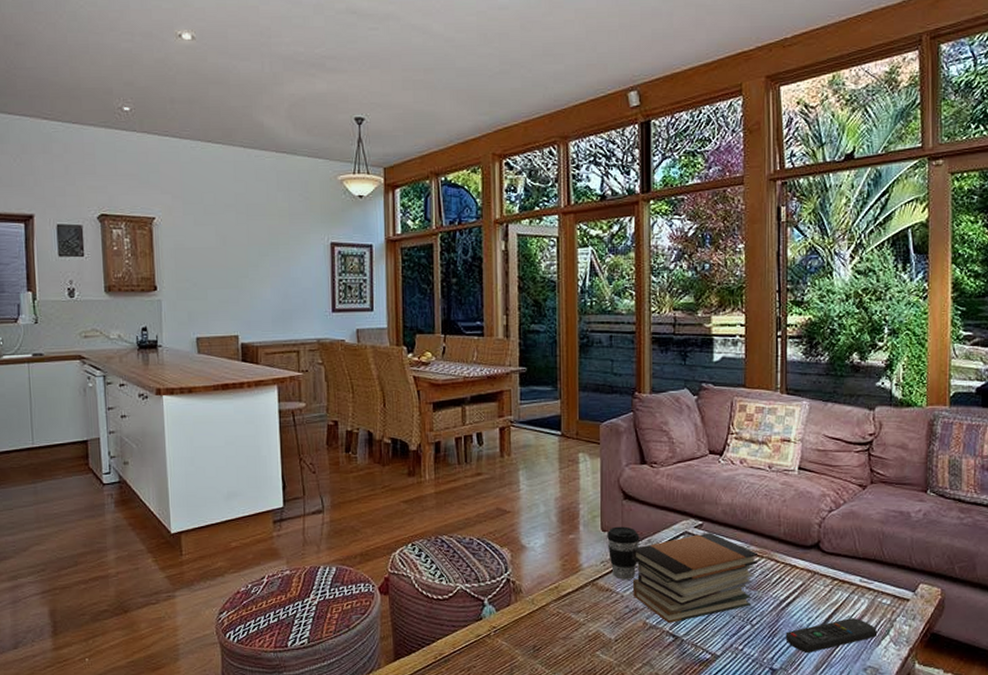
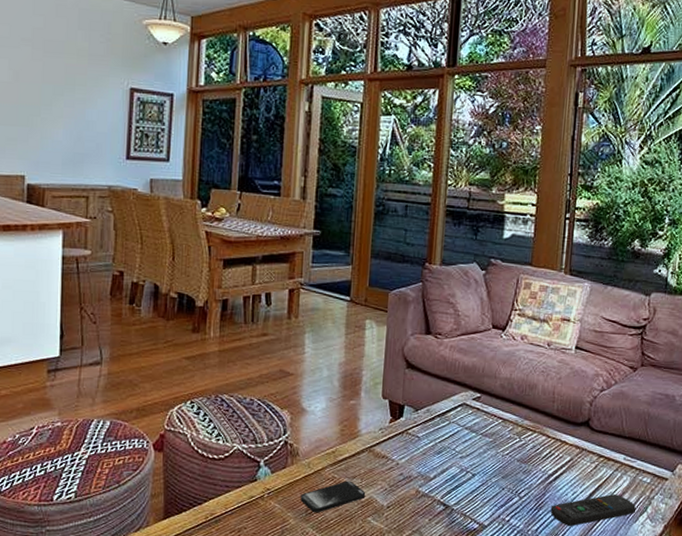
smartphone: none [527,615,592,649] -> present [300,481,366,513]
coffee cup: present [607,526,640,580] -> none [387,394,419,448]
book stack: present [632,533,759,624] -> none [408,405,532,493]

